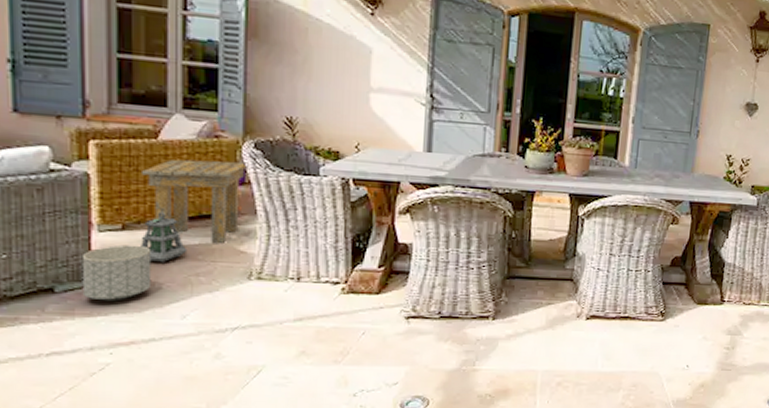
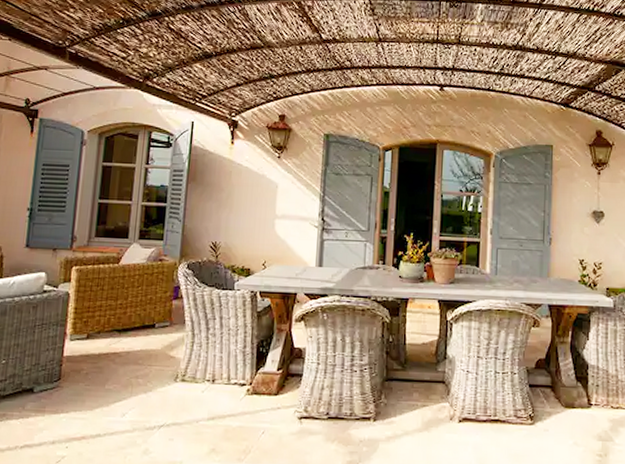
planter: present [81,244,152,302] -> none [52,351,106,401]
lantern: present [141,212,188,263] -> none [98,323,132,367]
side table: present [142,159,249,244] -> none [105,279,182,350]

